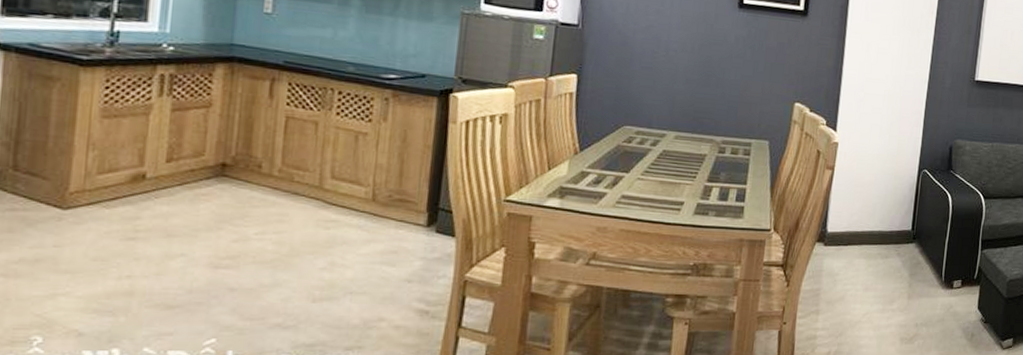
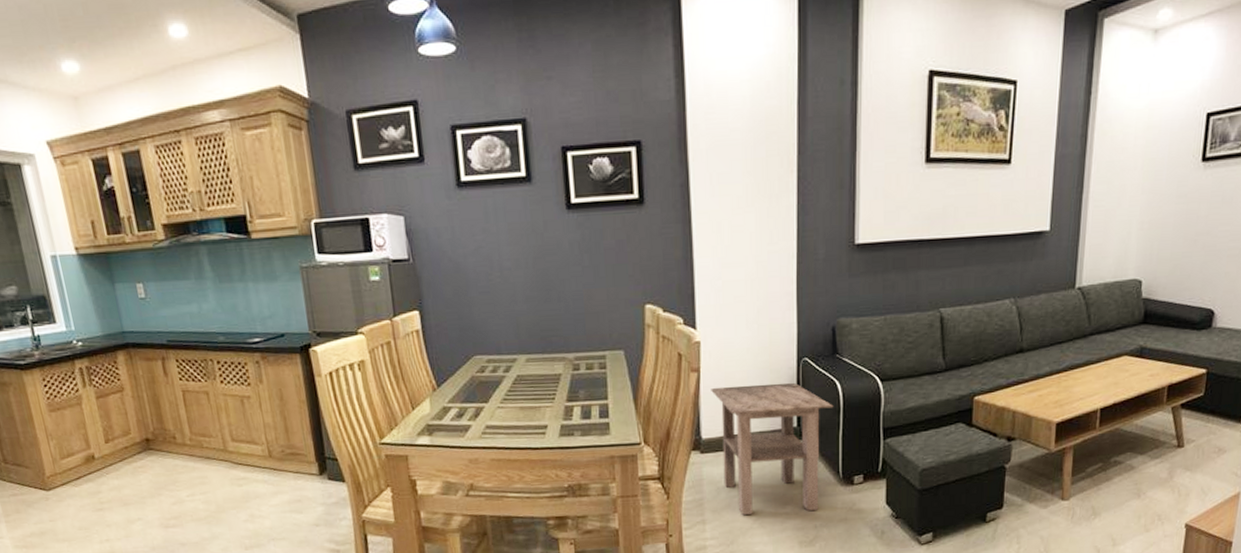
side table: none [841,185,944,309] -> present [711,382,834,515]

